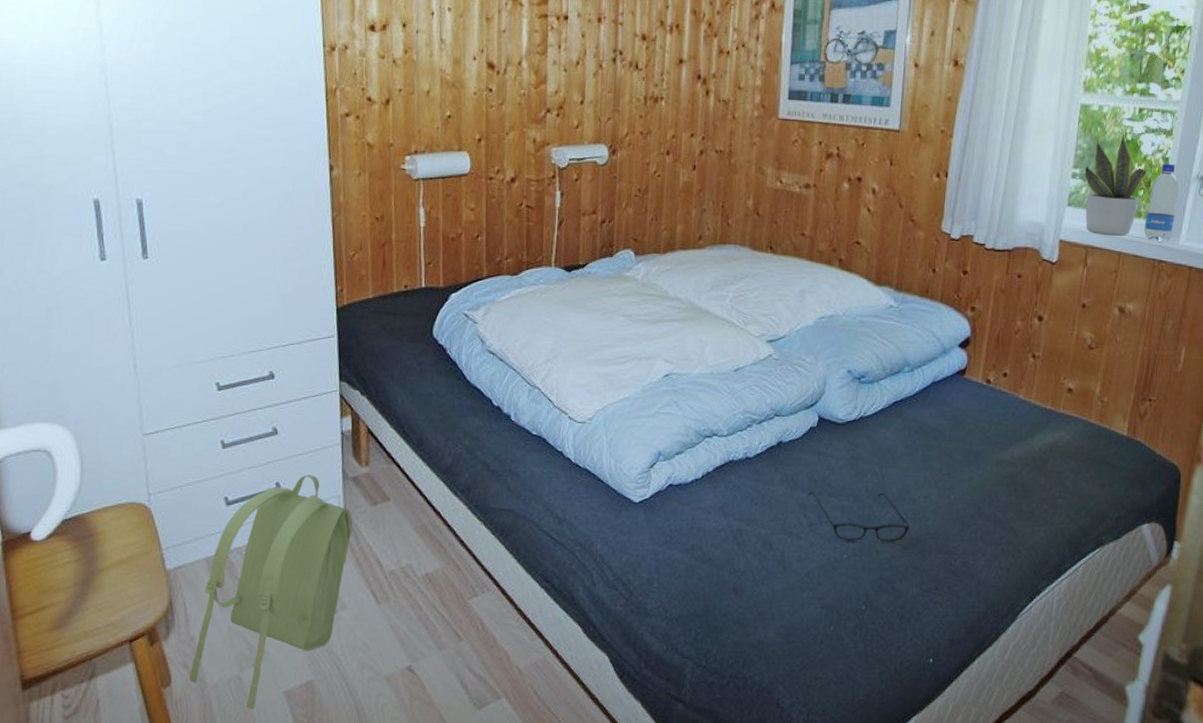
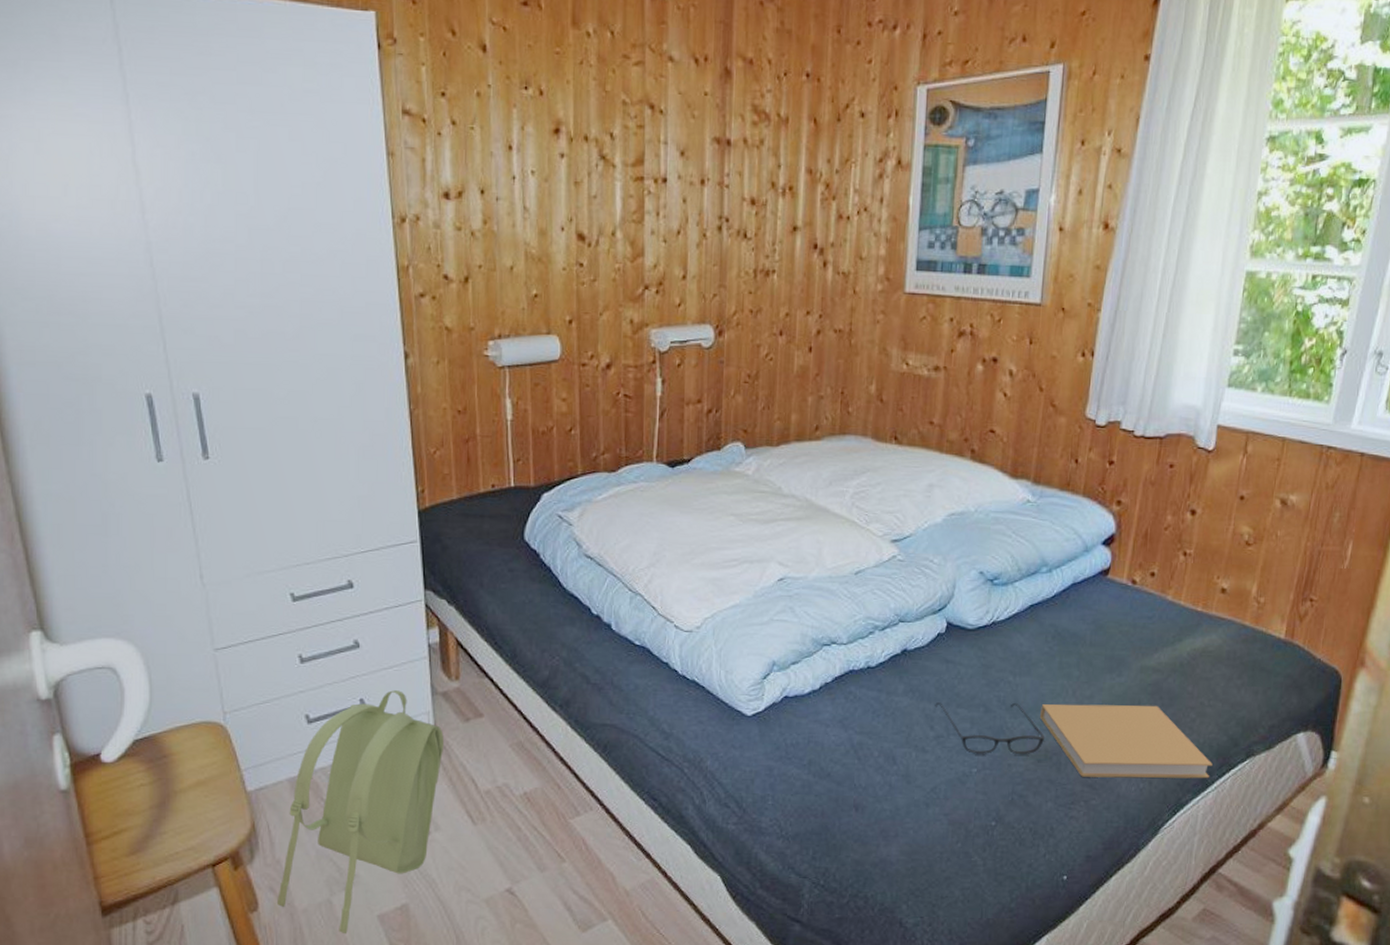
book: none [904,494,1065,567] -> present [1039,704,1213,779]
potted plant: present [1084,133,1148,237] -> none [1247,304,1319,421]
bottle: present [1144,163,1180,243] -> none [1312,337,1354,427]

